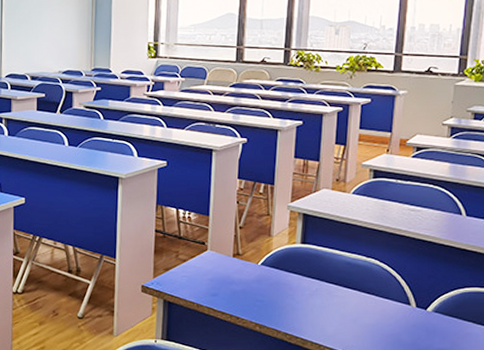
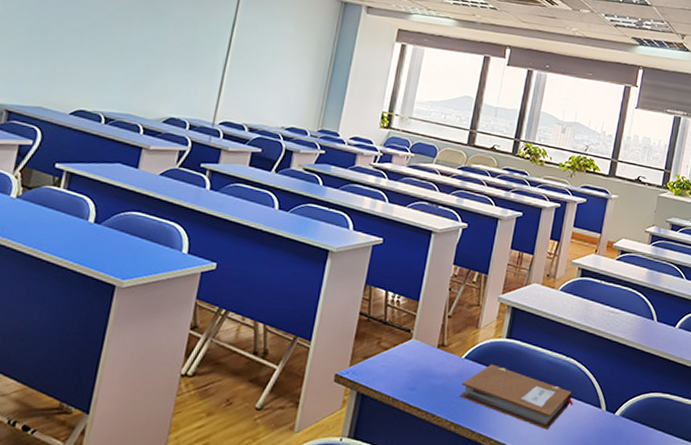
notebook: none [260,269,380,328] -> present [459,364,574,430]

